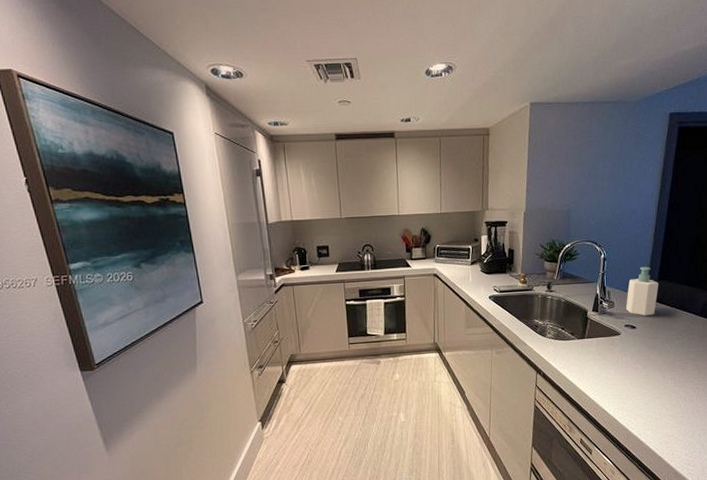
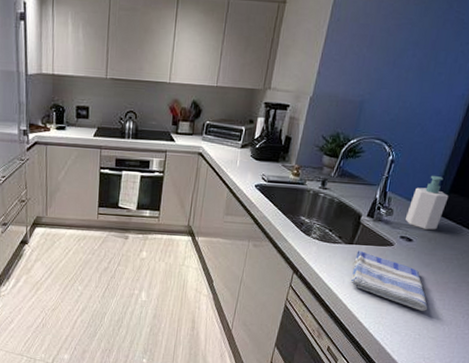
dish towel: none [589,344,661,392] -> present [350,251,428,311]

